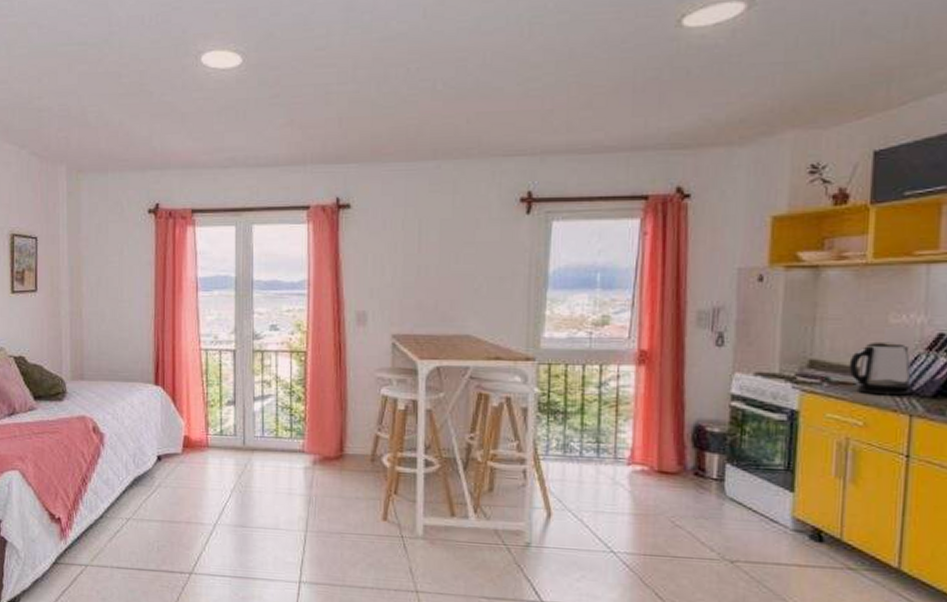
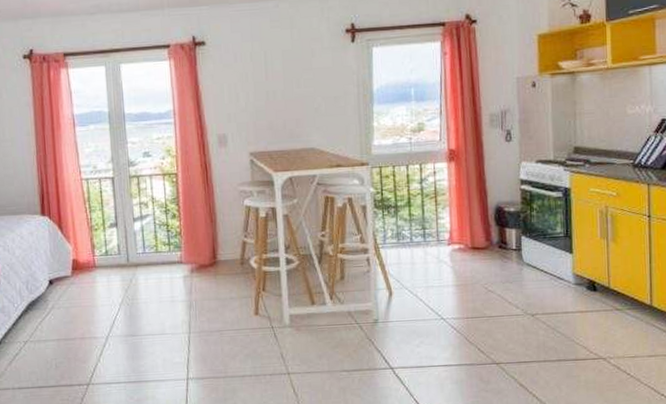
kettle: present [848,341,912,397] -> none [602,128,647,171]

